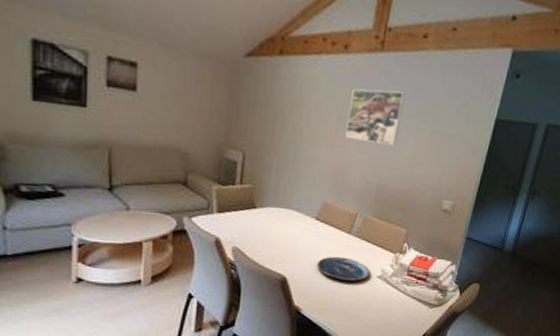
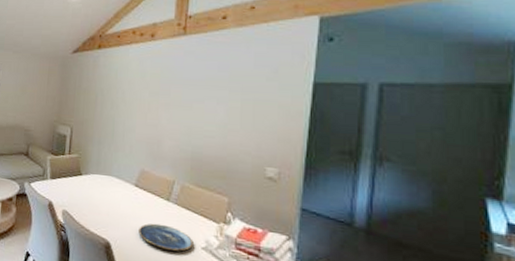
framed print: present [345,89,405,146] -> none [157,66,210,116]

